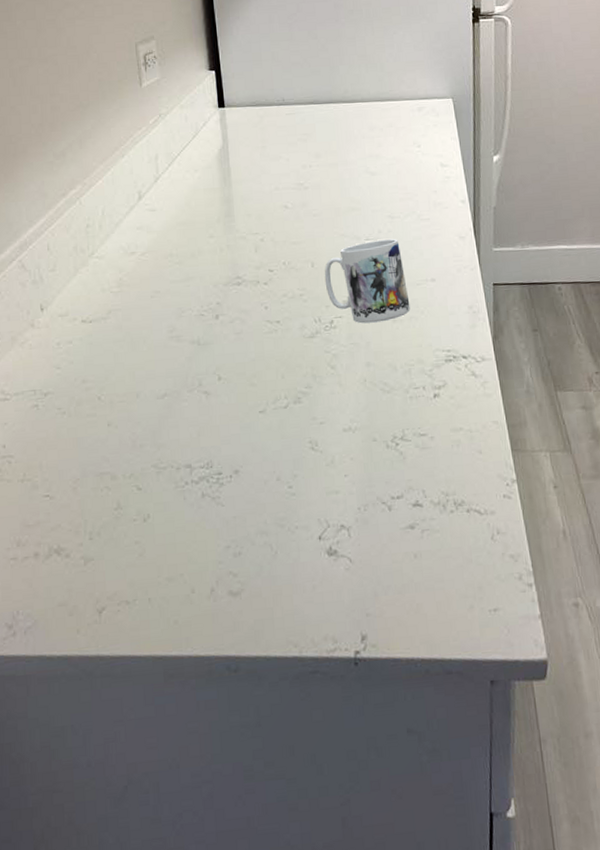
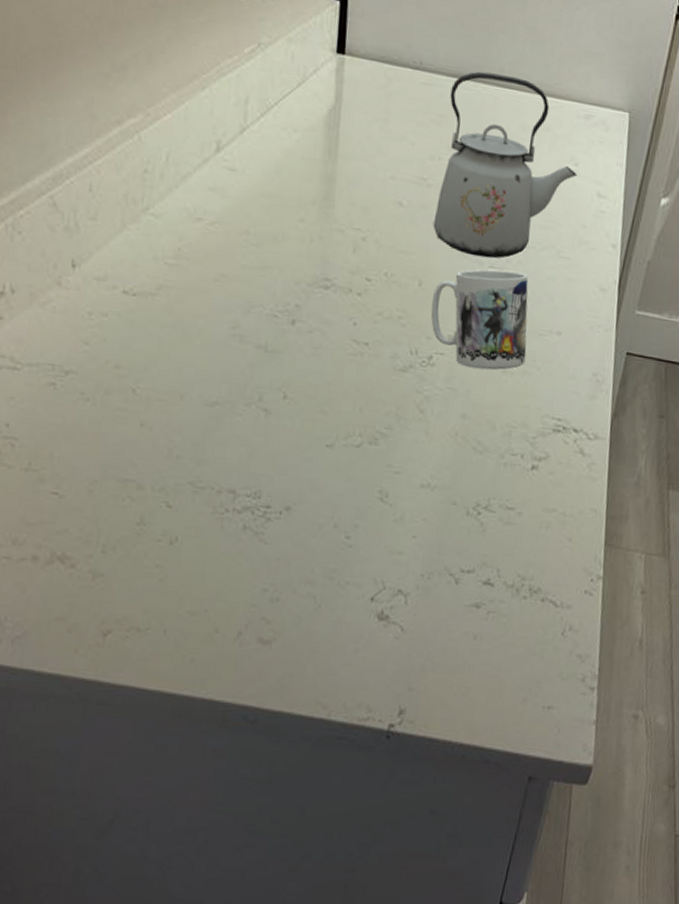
kettle: none [309,93,421,234] -> present [433,71,577,259]

